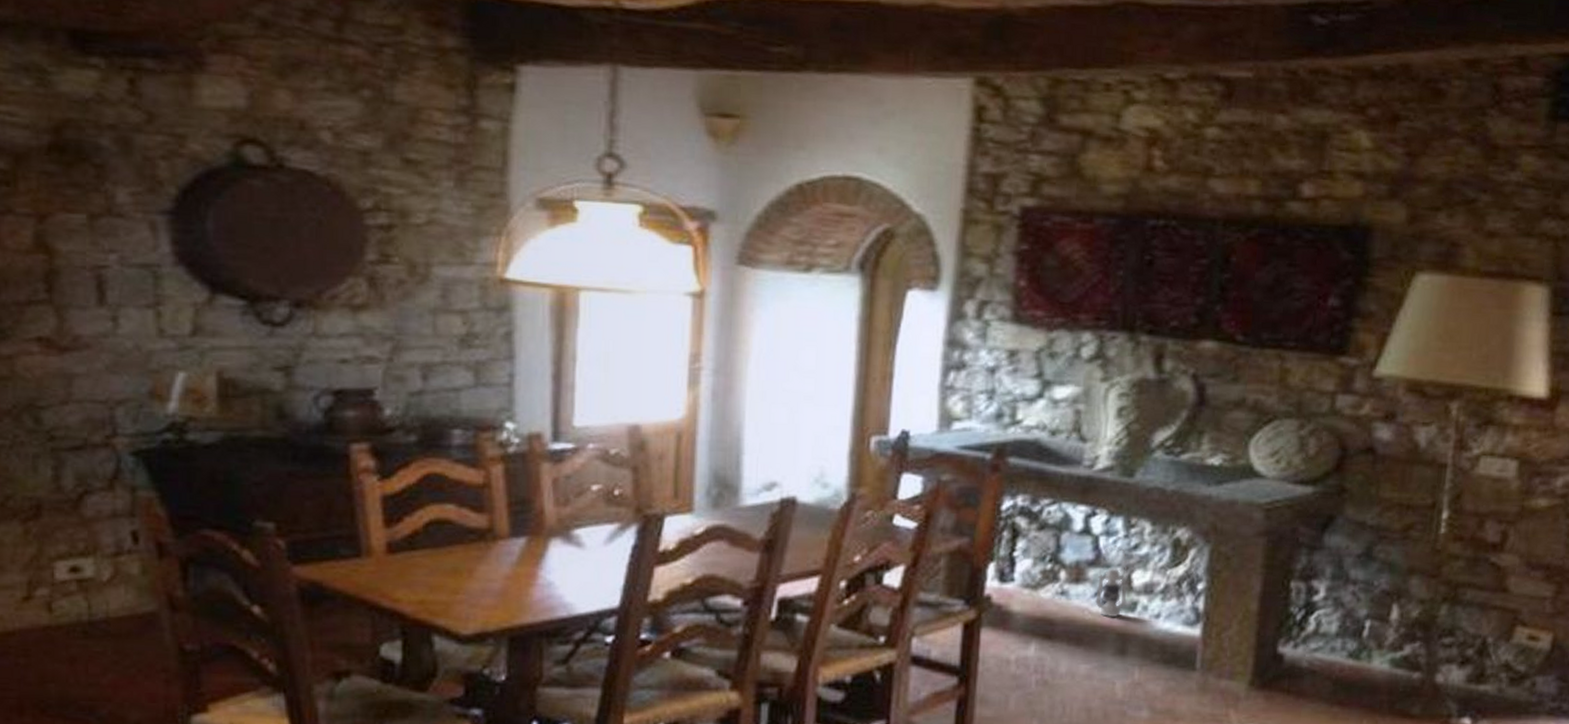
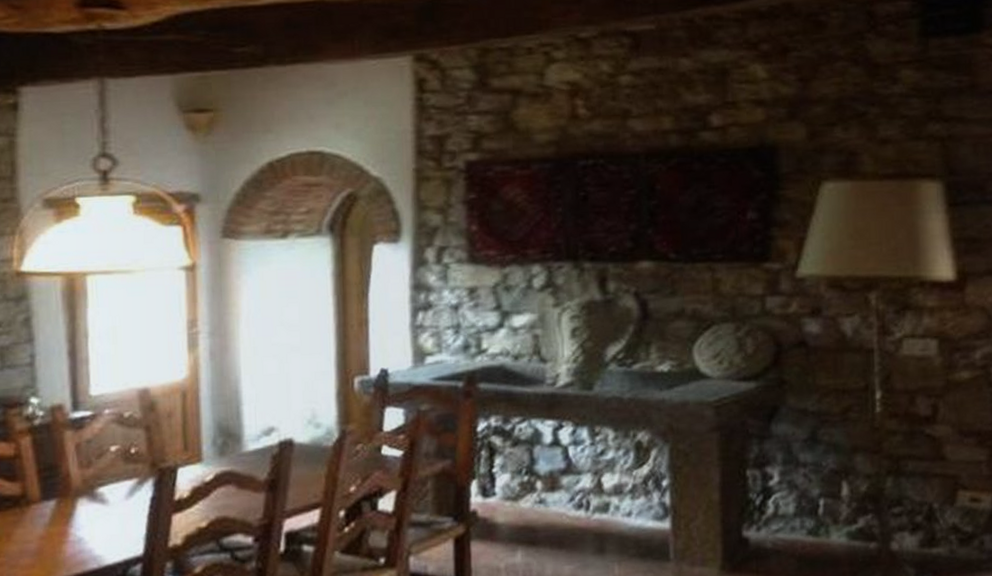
lantern: present [1095,545,1128,618] -> none [571,453,600,520]

